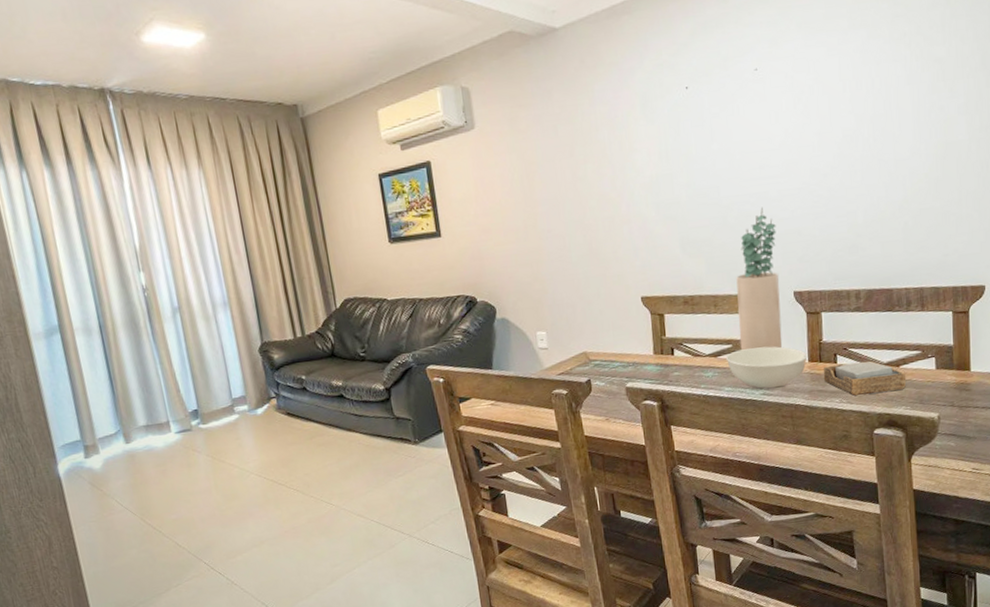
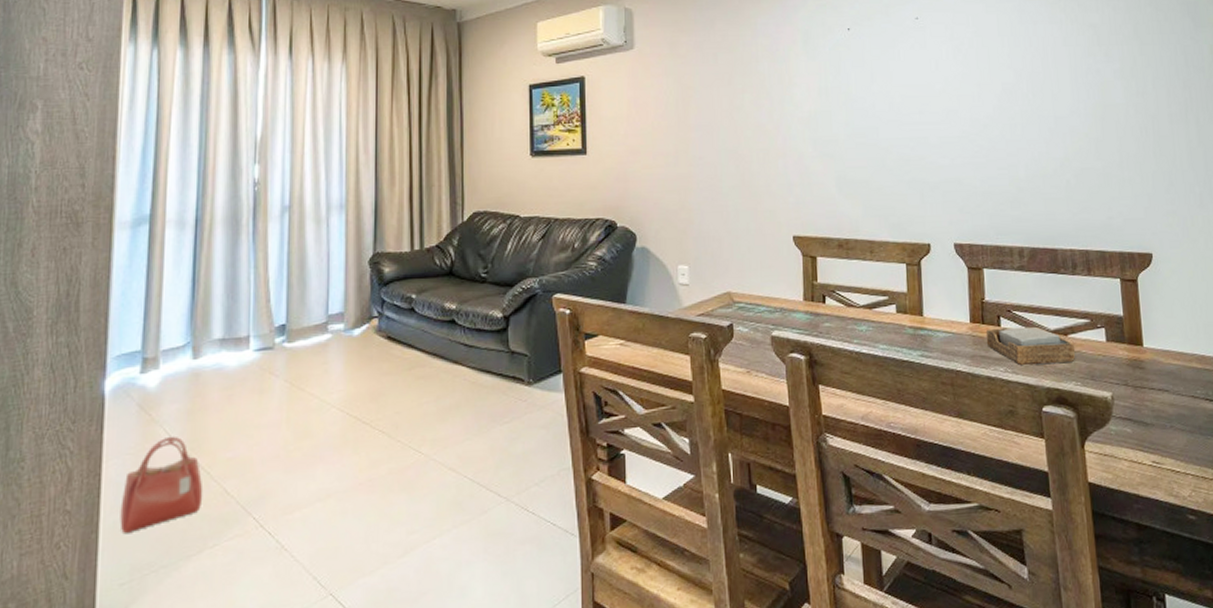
handbag: none [94,505,161,580] -> present [120,436,203,533]
bowl: present [725,346,808,390] -> none [881,301,970,351]
vase: present [736,207,783,351] -> none [894,152,943,305]

